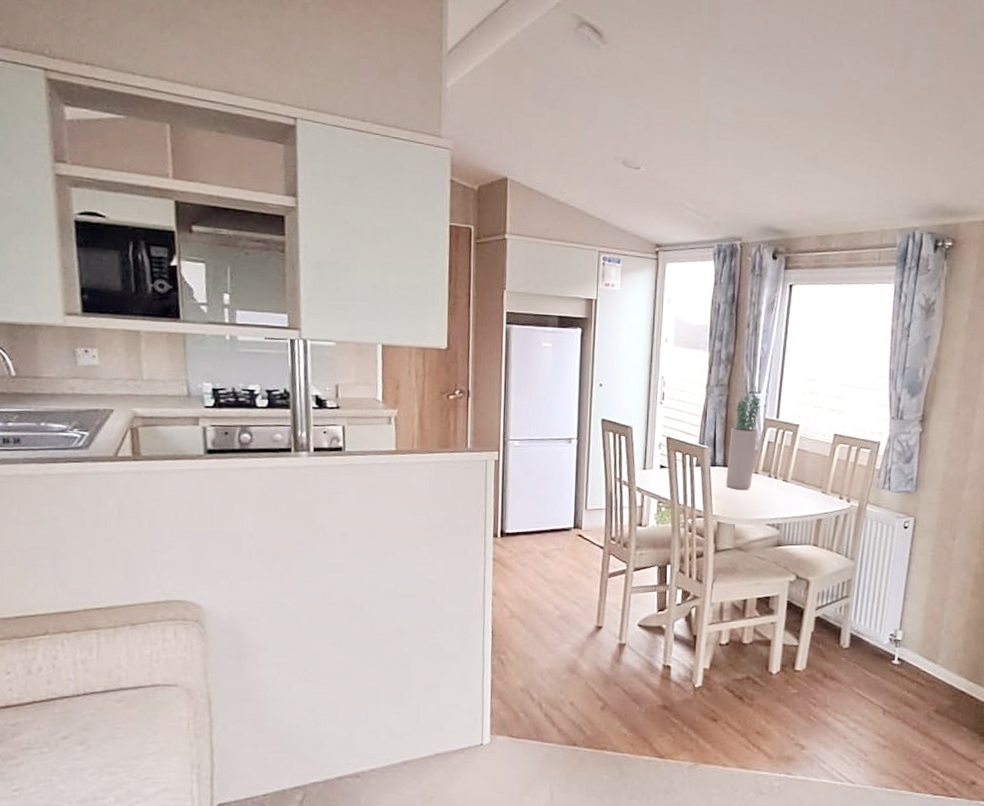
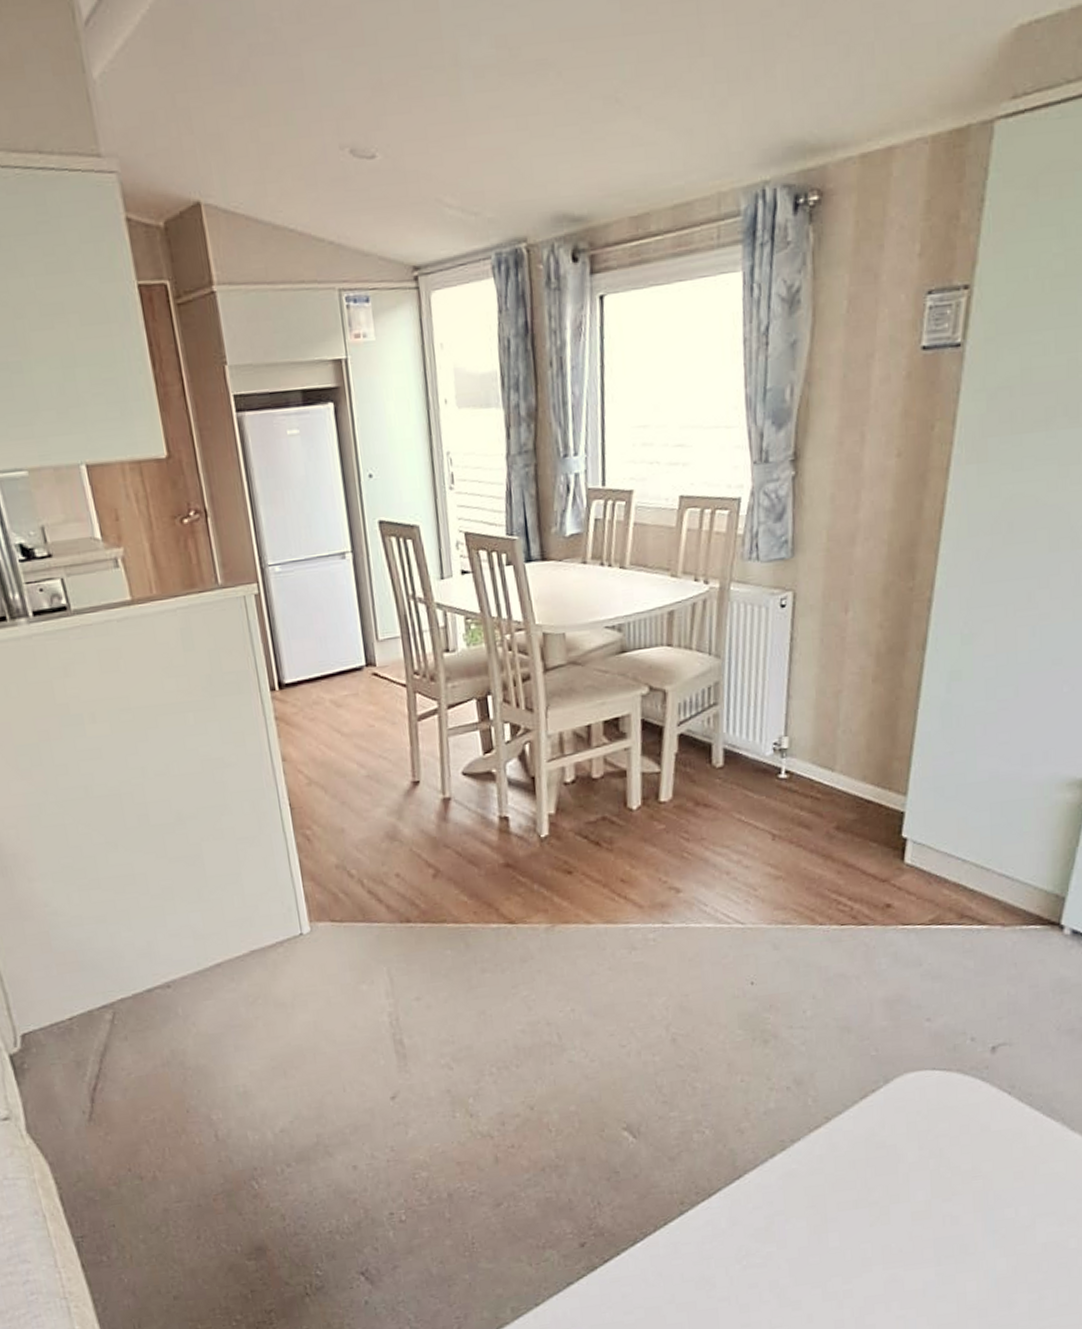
vase: present [725,387,760,491] -> none [545,447,581,589]

